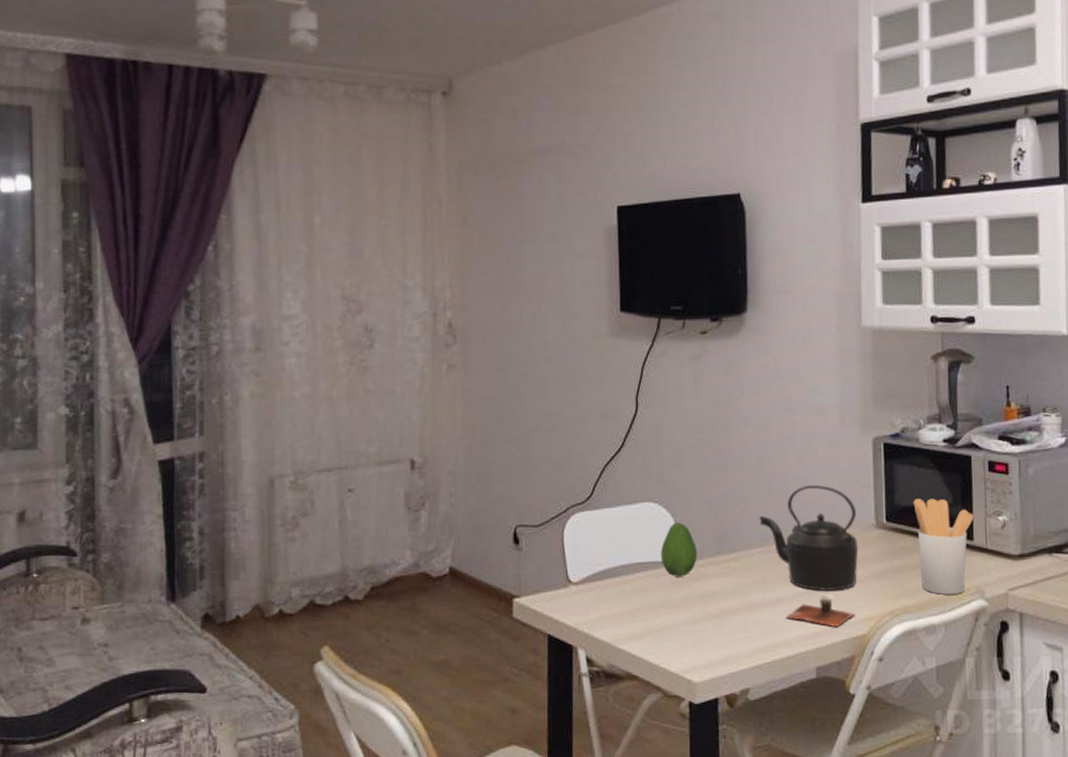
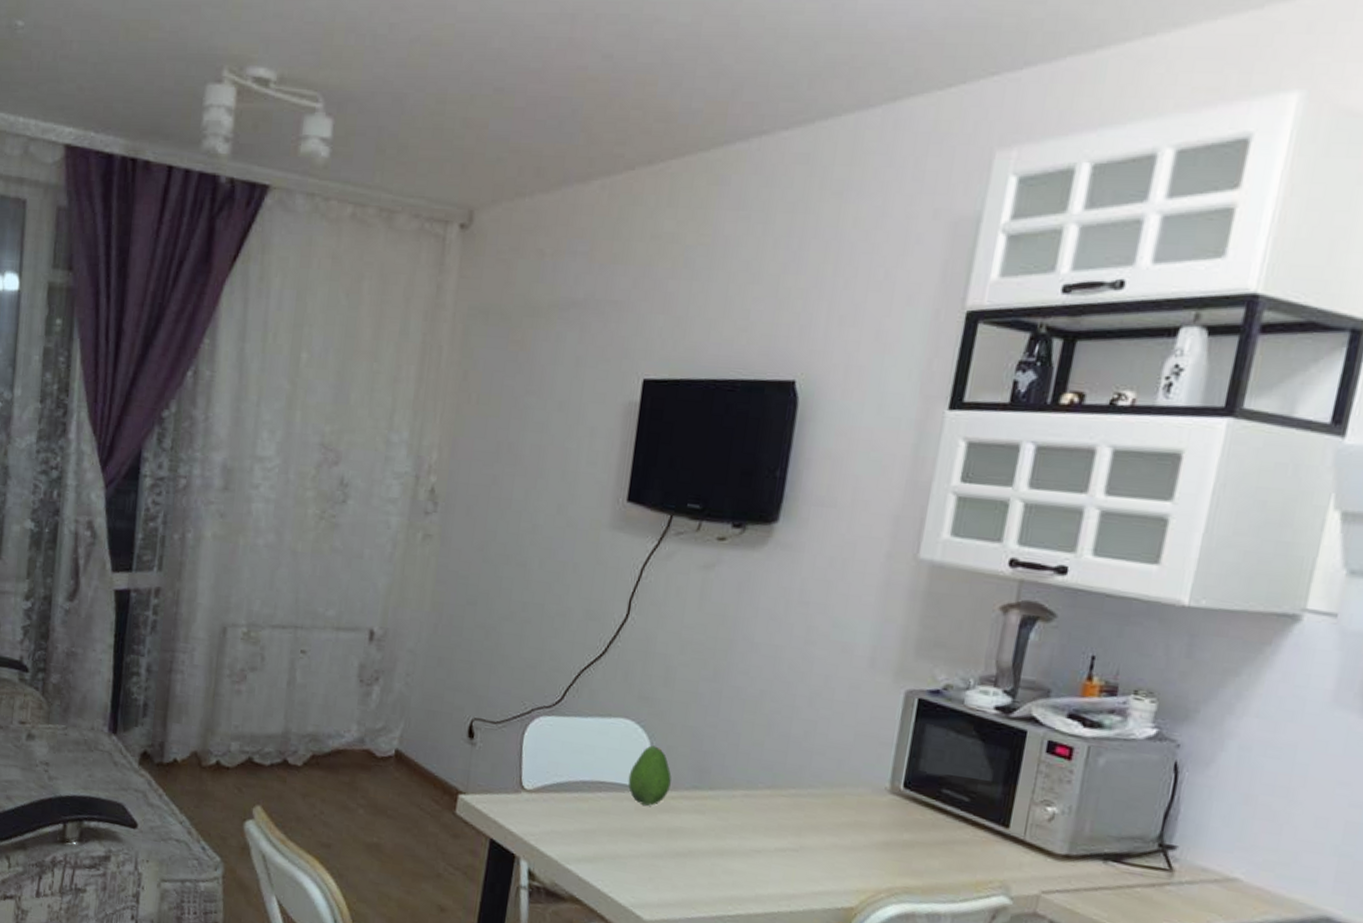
kettle: present [759,484,859,592] -> none [749,730,869,854]
cup: present [786,596,855,628] -> none [761,856,845,894]
utensil holder: present [913,498,974,595] -> none [933,768,1016,885]

